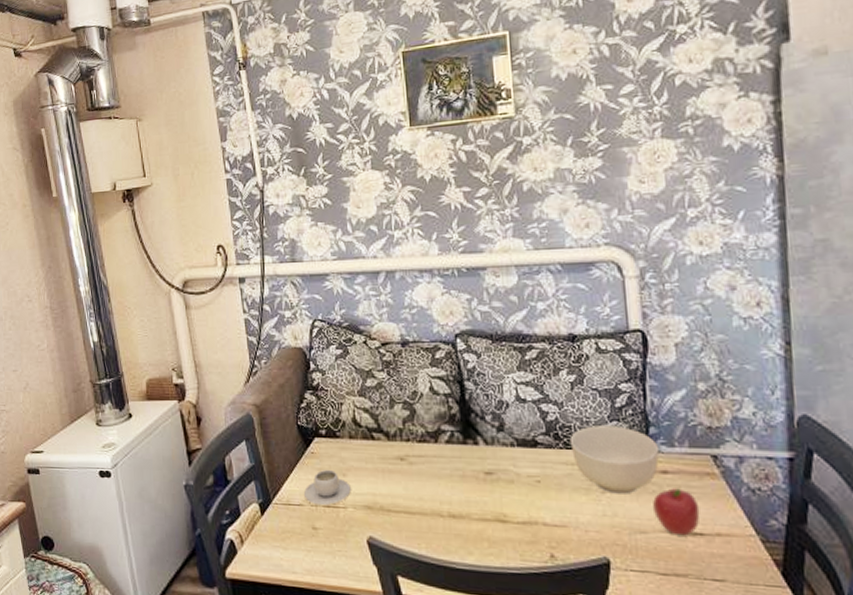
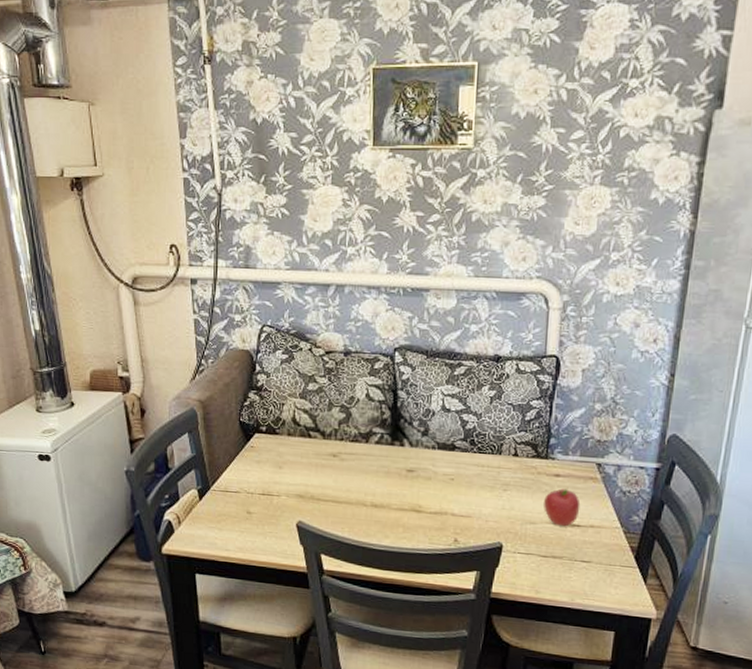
teacup: present [304,469,351,505] -> none [242,461,286,493]
bowl: present [569,425,660,494] -> none [483,434,556,492]

